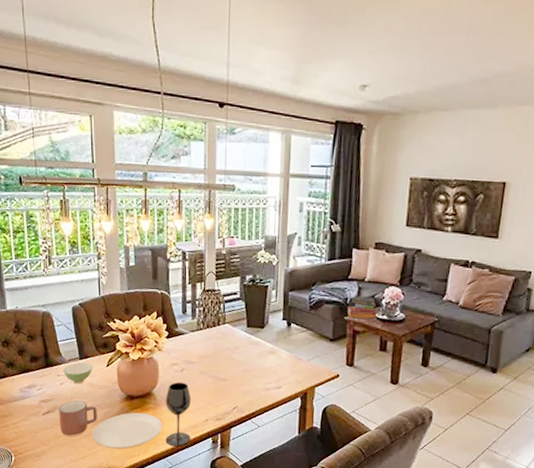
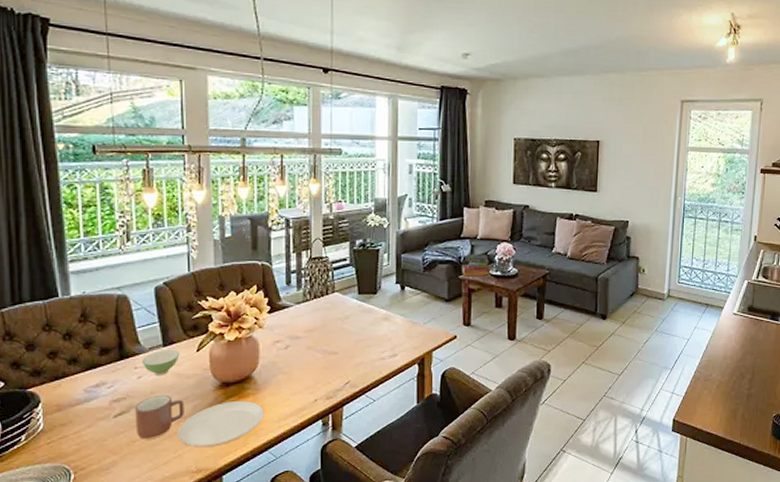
wineglass: present [165,382,192,447] -> none [267,360,298,435]

